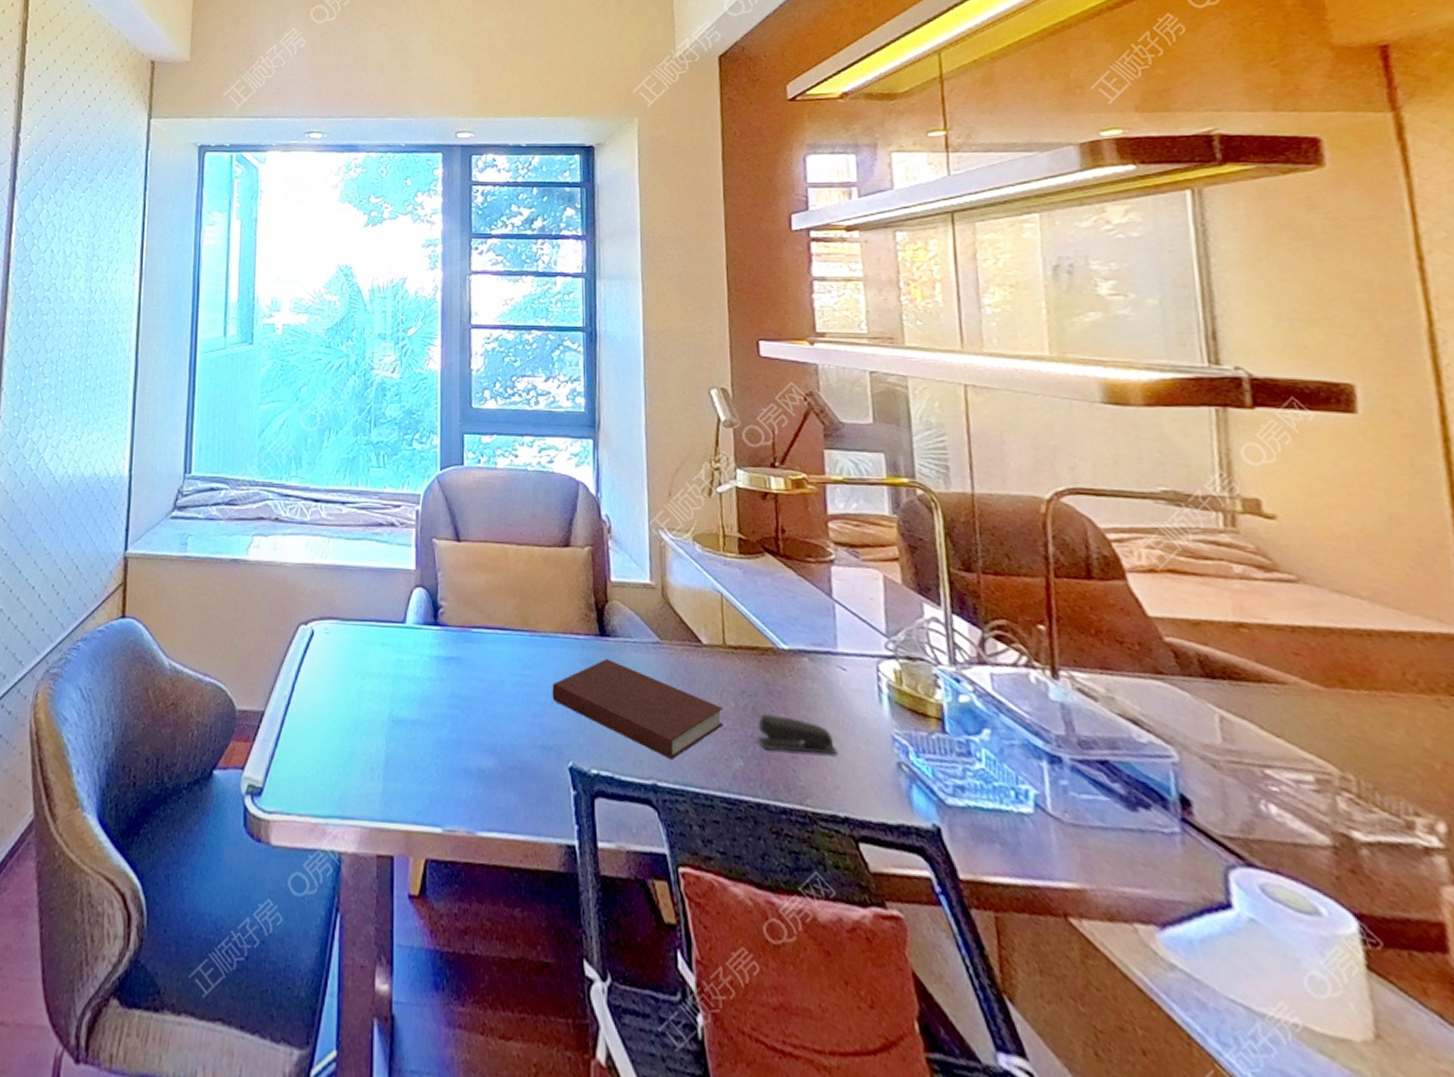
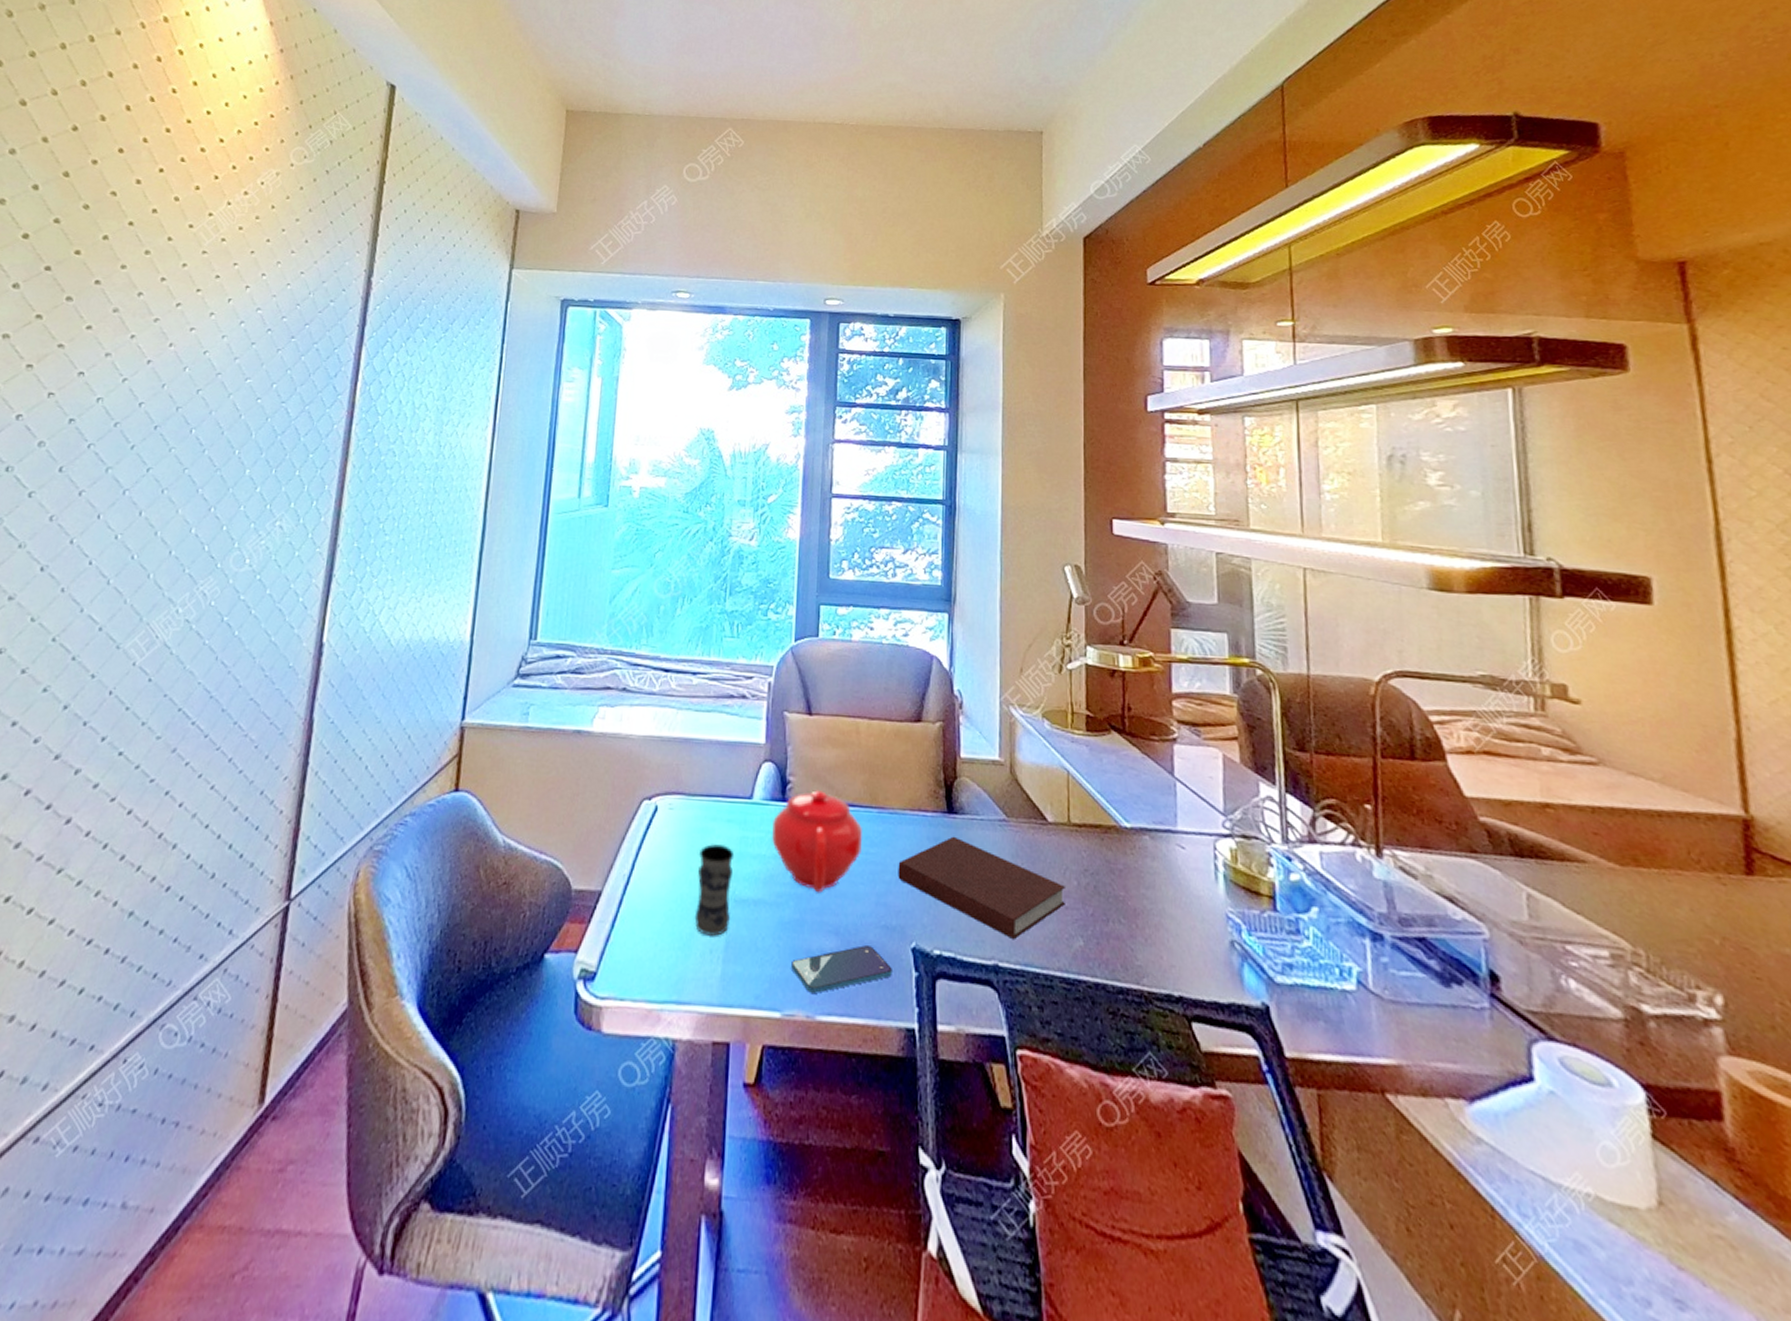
jar: none [354,666,390,756] -> present [694,844,735,937]
teapot: none [426,613,515,714] -> present [772,789,862,894]
smartphone: none [450,764,550,810] -> present [791,945,892,993]
stapler: present [756,714,838,754] -> none [1097,893,1175,933]

